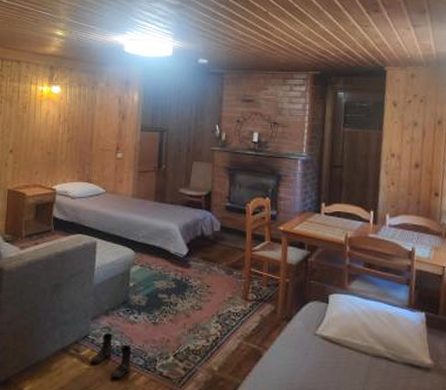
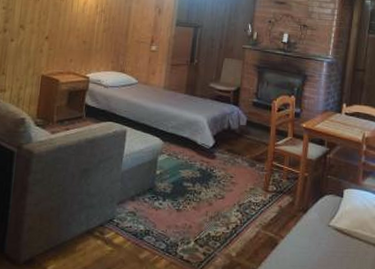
boots: present [90,332,133,379] -> none [114,217,156,261]

